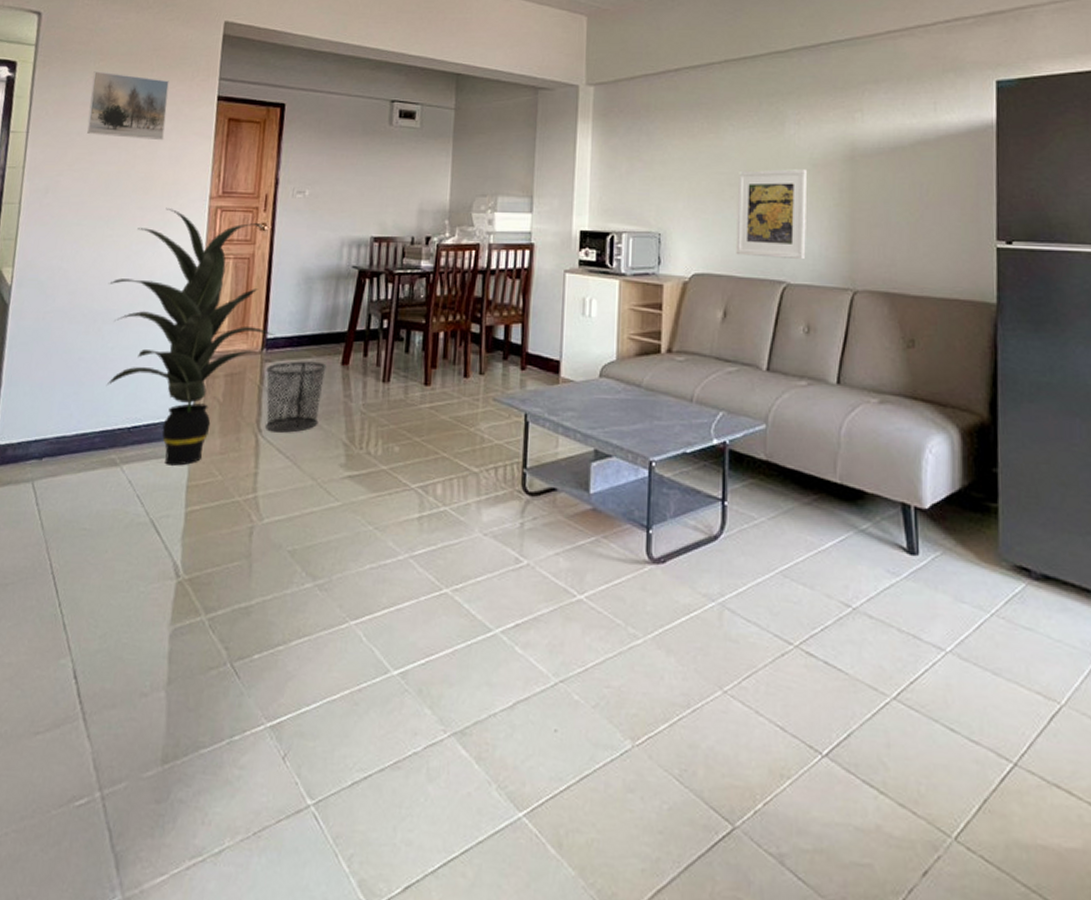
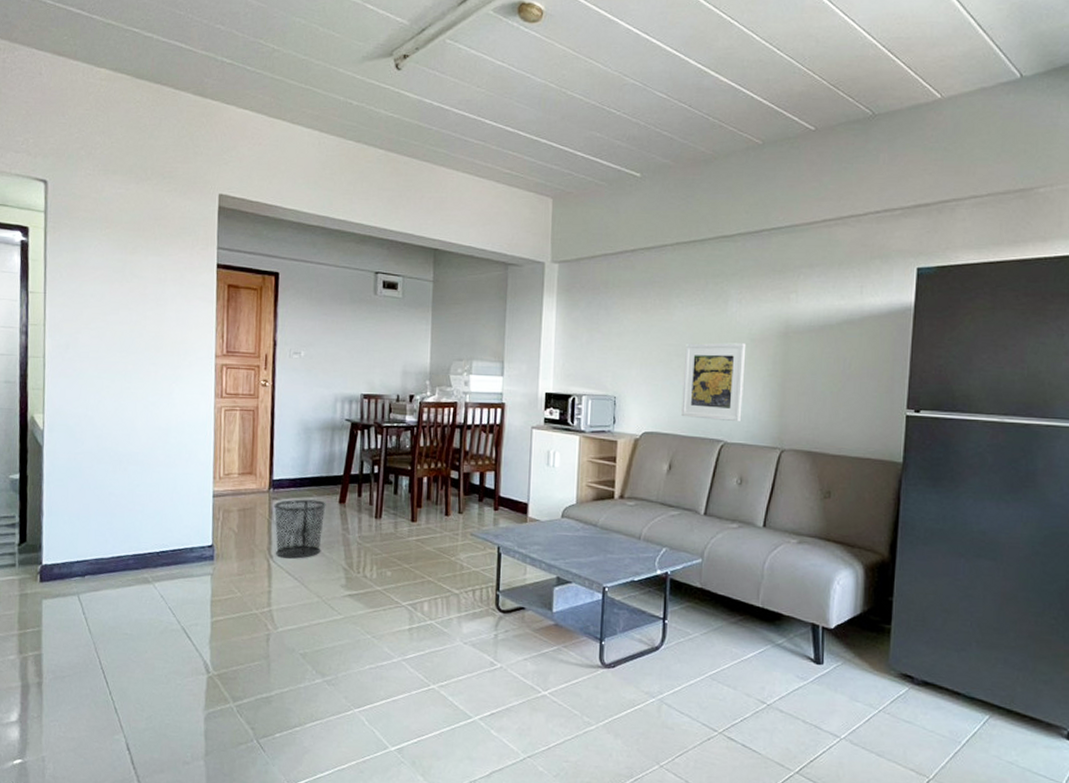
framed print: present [87,71,170,141] -> none [99,238,172,304]
indoor plant: present [106,207,277,466] -> none [130,364,281,584]

